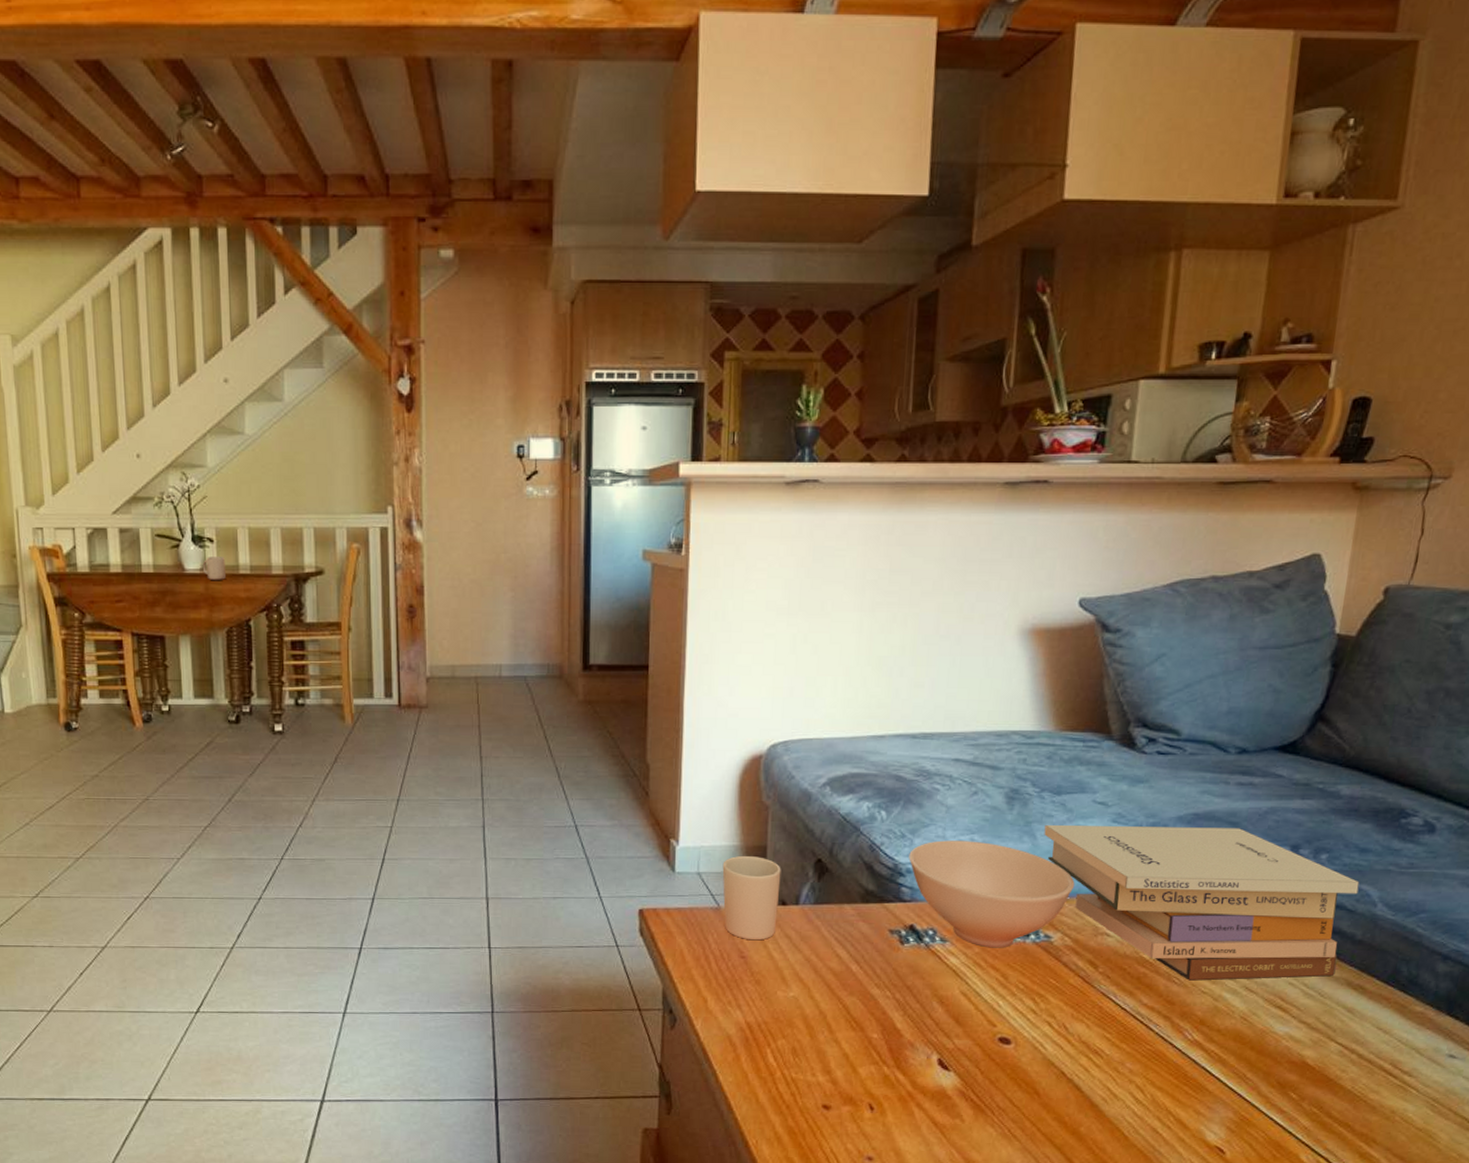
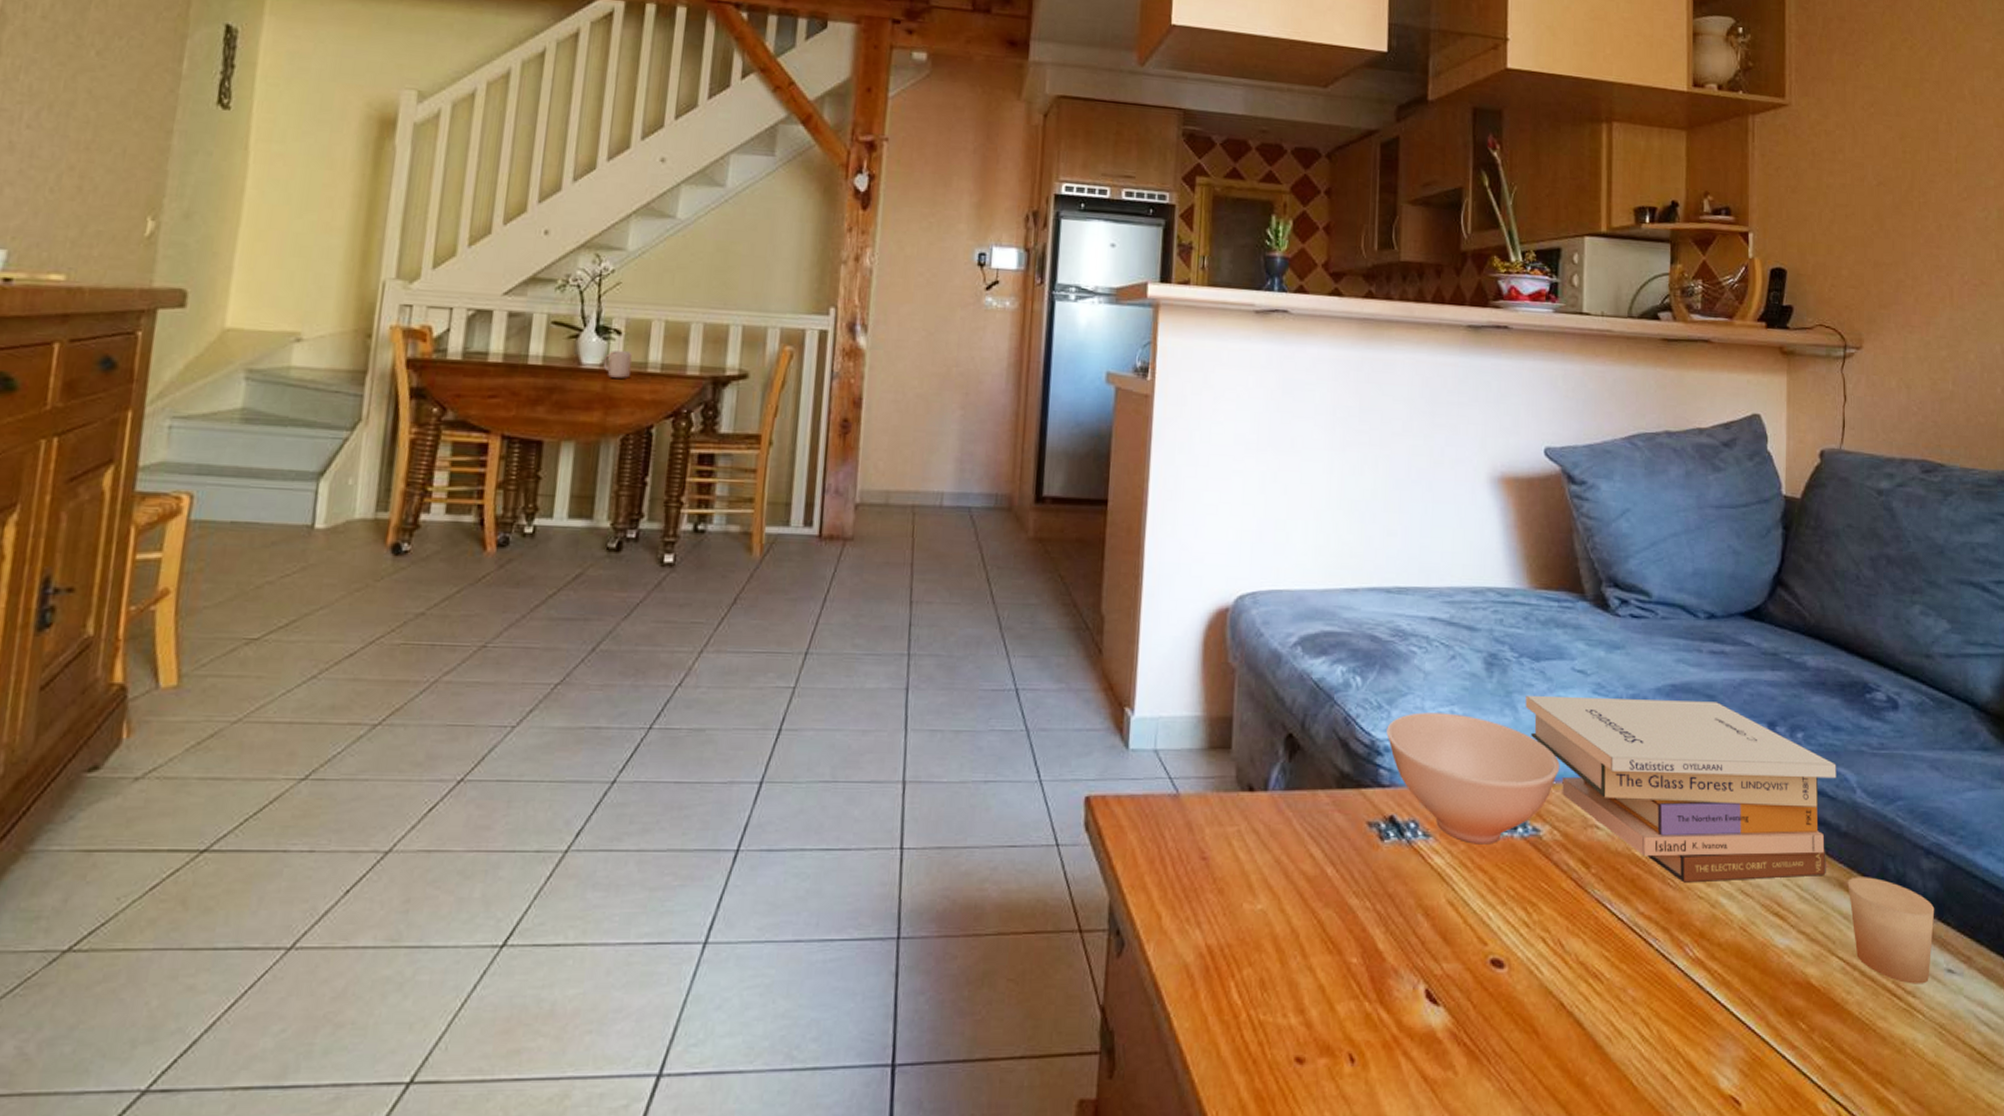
mug: present [722,855,781,941] -> none [1182,728,1249,837]
candle: none [1355,977,1445,1066] -> present [1848,877,1935,984]

